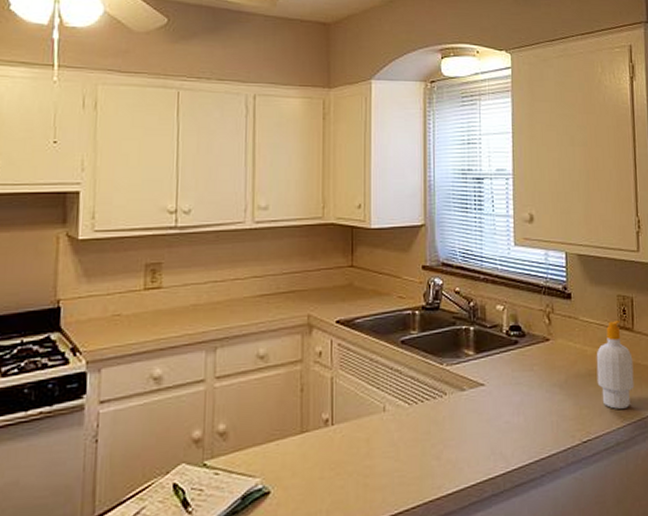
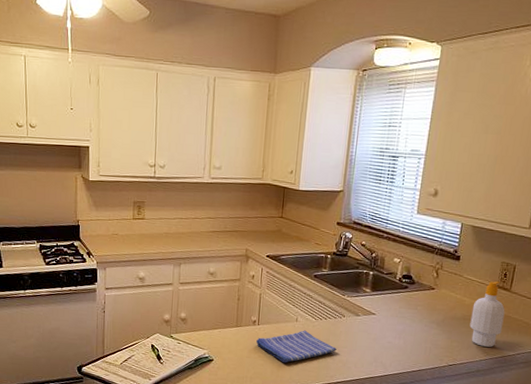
dish towel: none [331,422,442,479] -> present [256,330,337,363]

